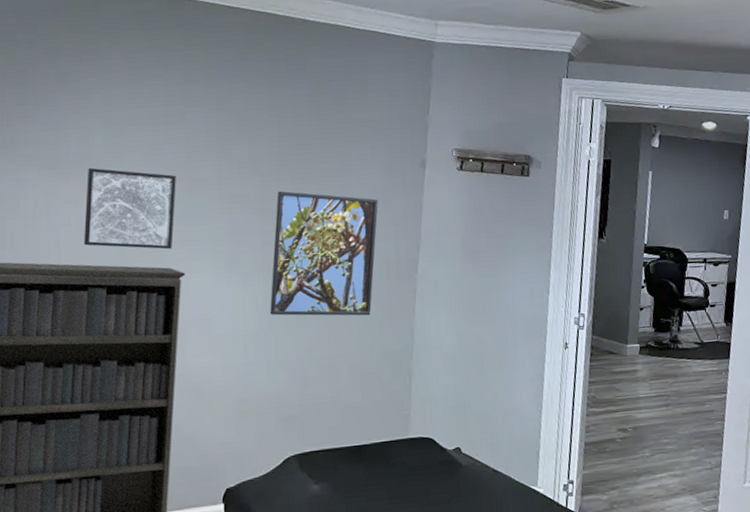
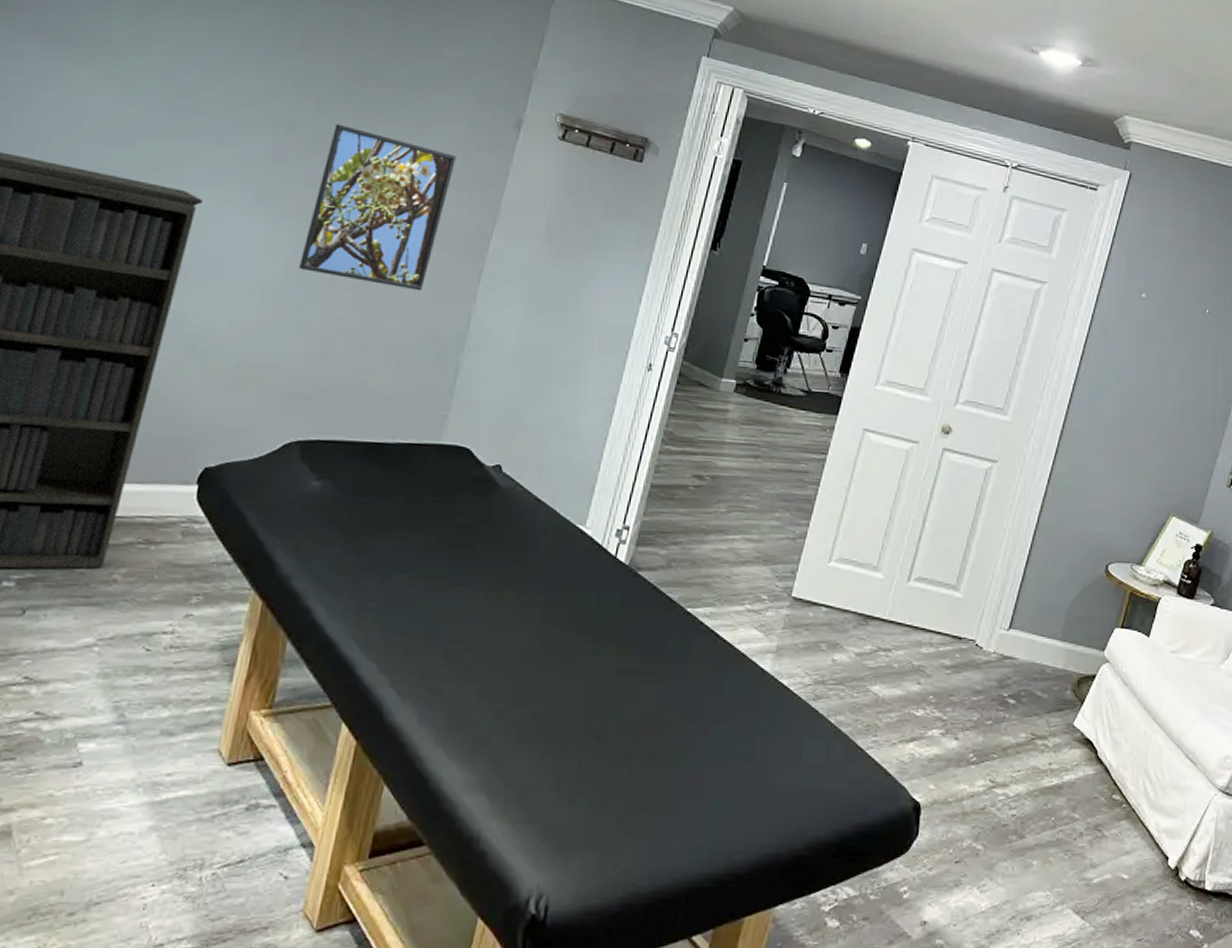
wall art: present [83,167,176,250] -> none [80,52,214,169]

